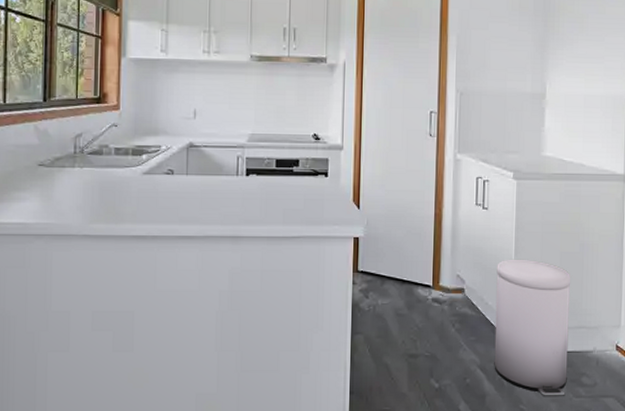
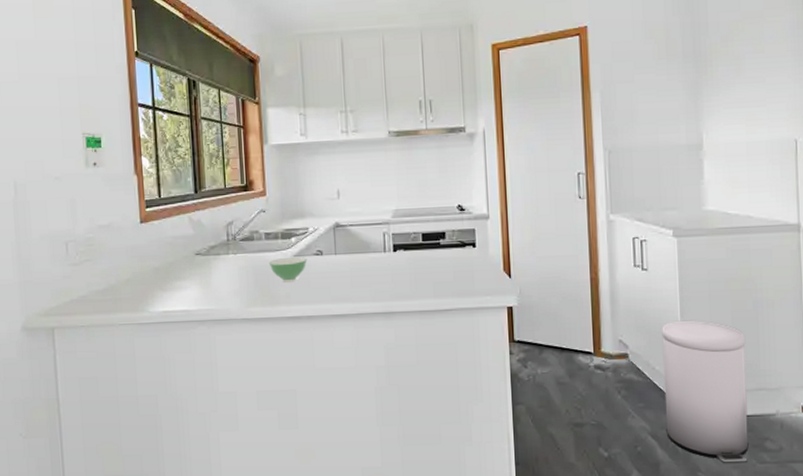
bowl: none [116,174,157,200] -> present [268,257,307,283]

